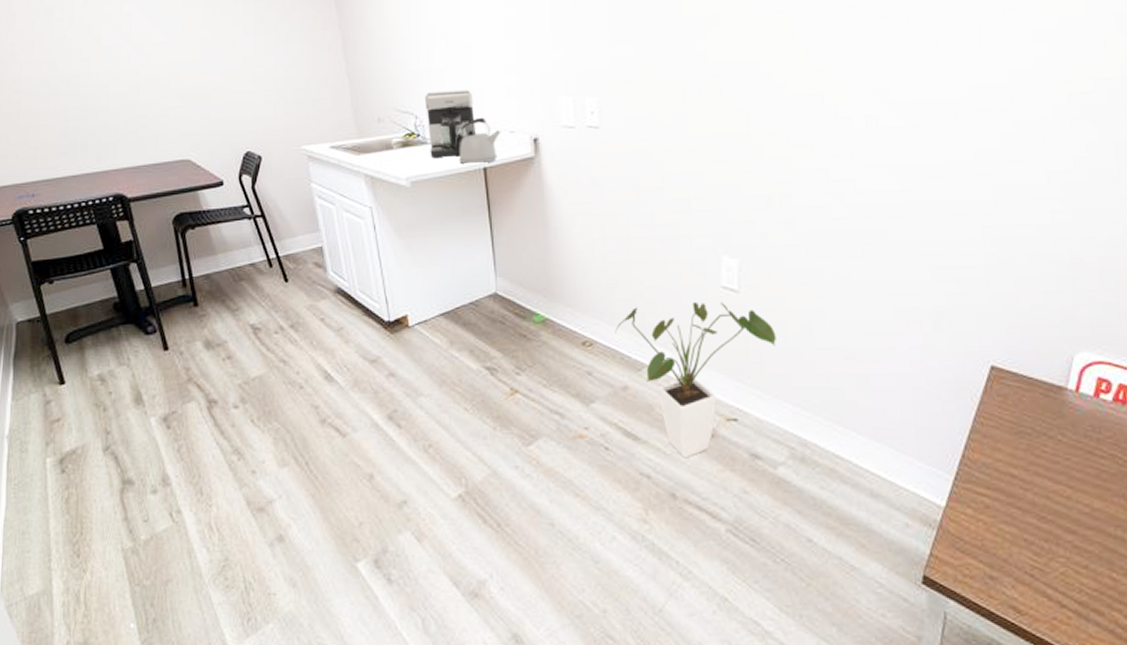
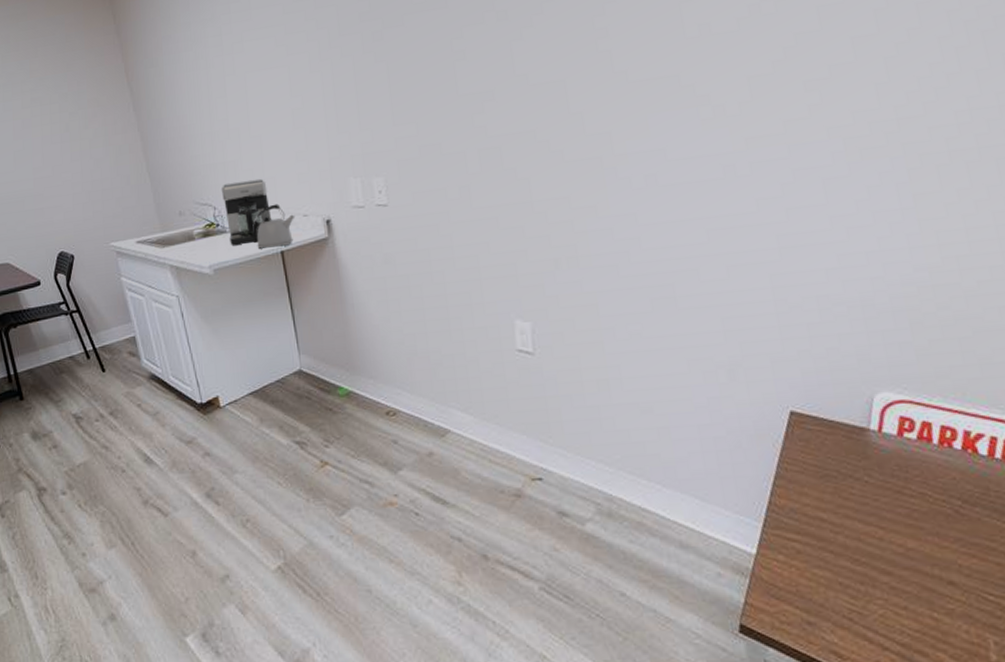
house plant: present [615,302,776,459] -> none [416,365,574,520]

